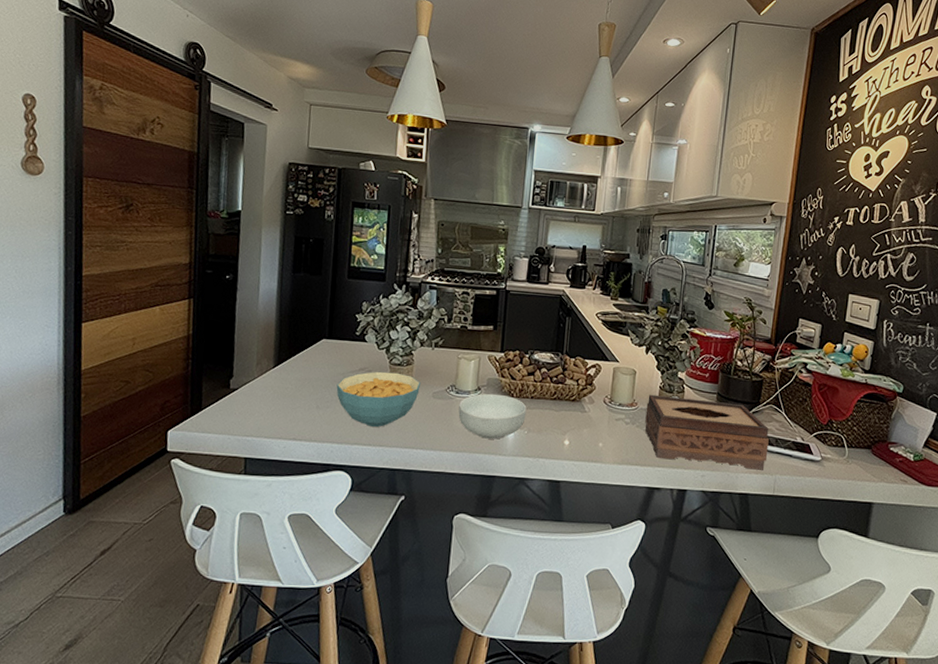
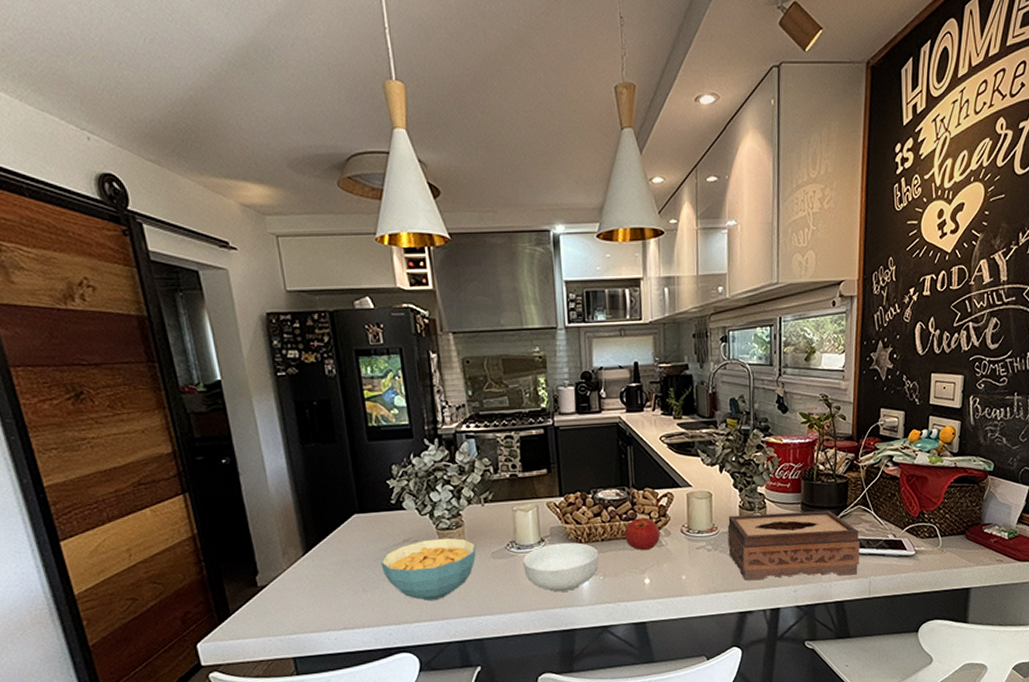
apple: none [552,383,584,414] -> present [624,517,660,551]

